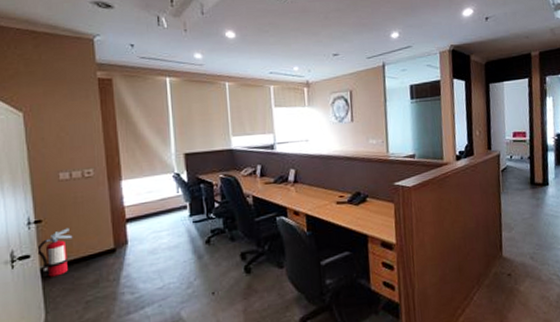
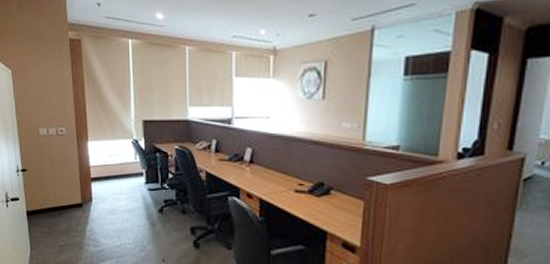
fire extinguisher: present [35,227,73,278] -> none [23,179,50,220]

